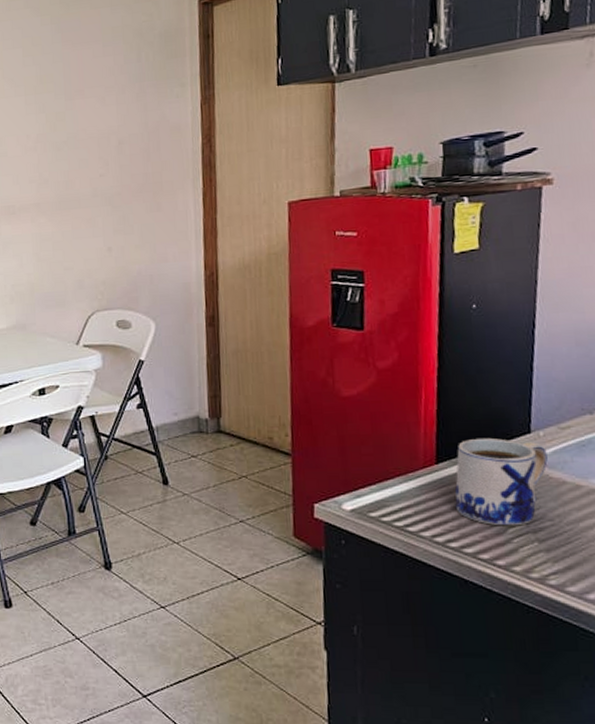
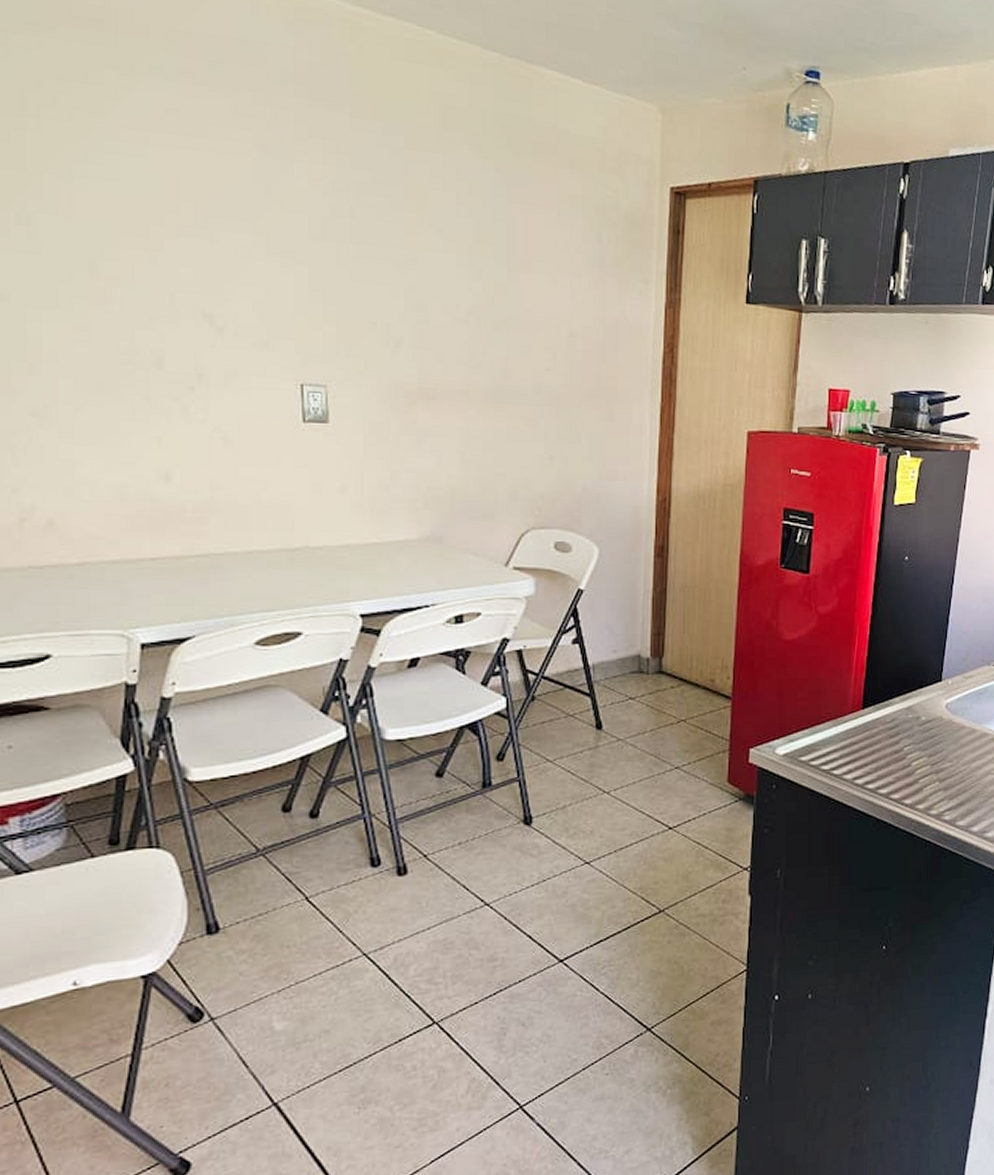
mug: present [454,437,548,526] -> none [875,684,953,768]

